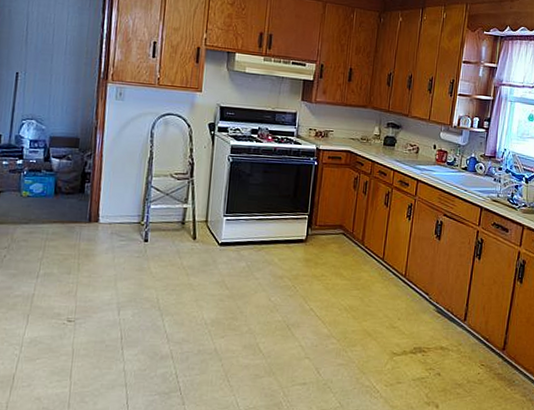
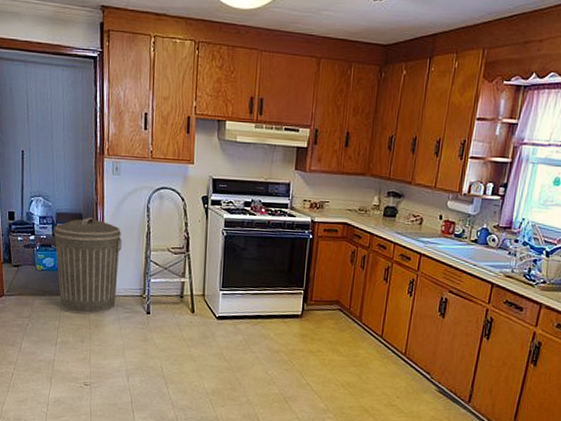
trash can: none [43,141,122,244] -> present [53,217,122,315]

